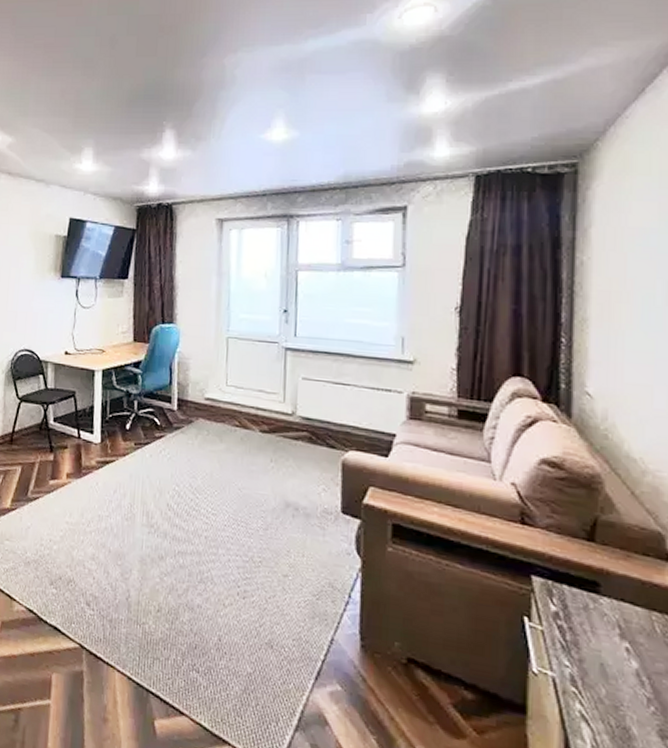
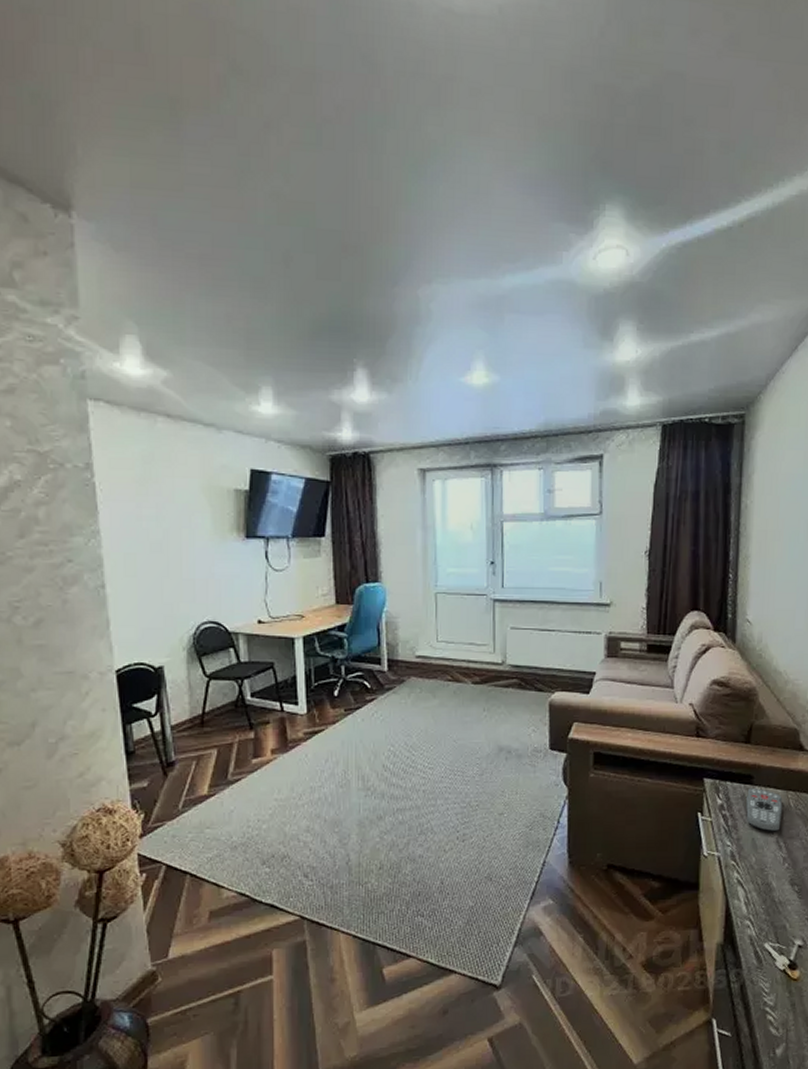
remote control: none [591,598,644,662] -> present [746,788,783,832]

